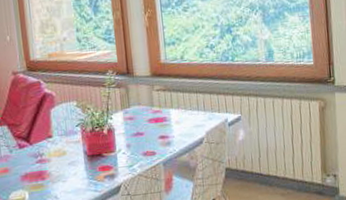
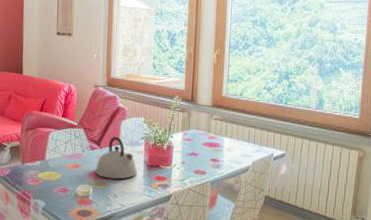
kettle: none [27,127,77,179] -> present [94,136,137,179]

